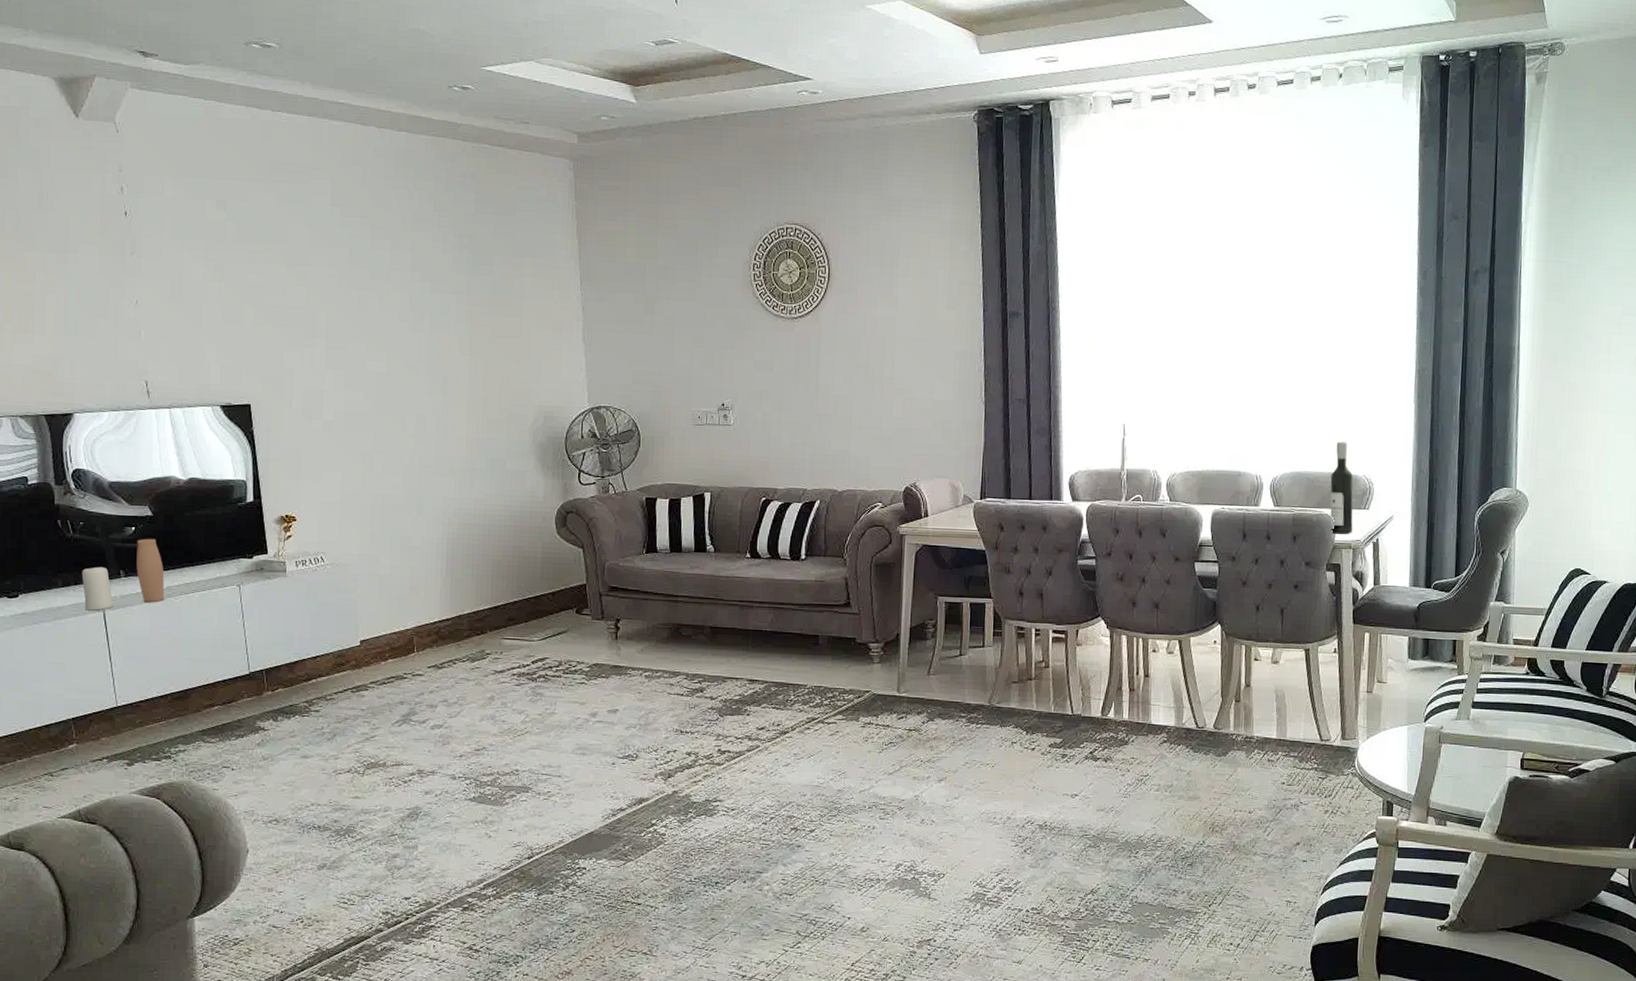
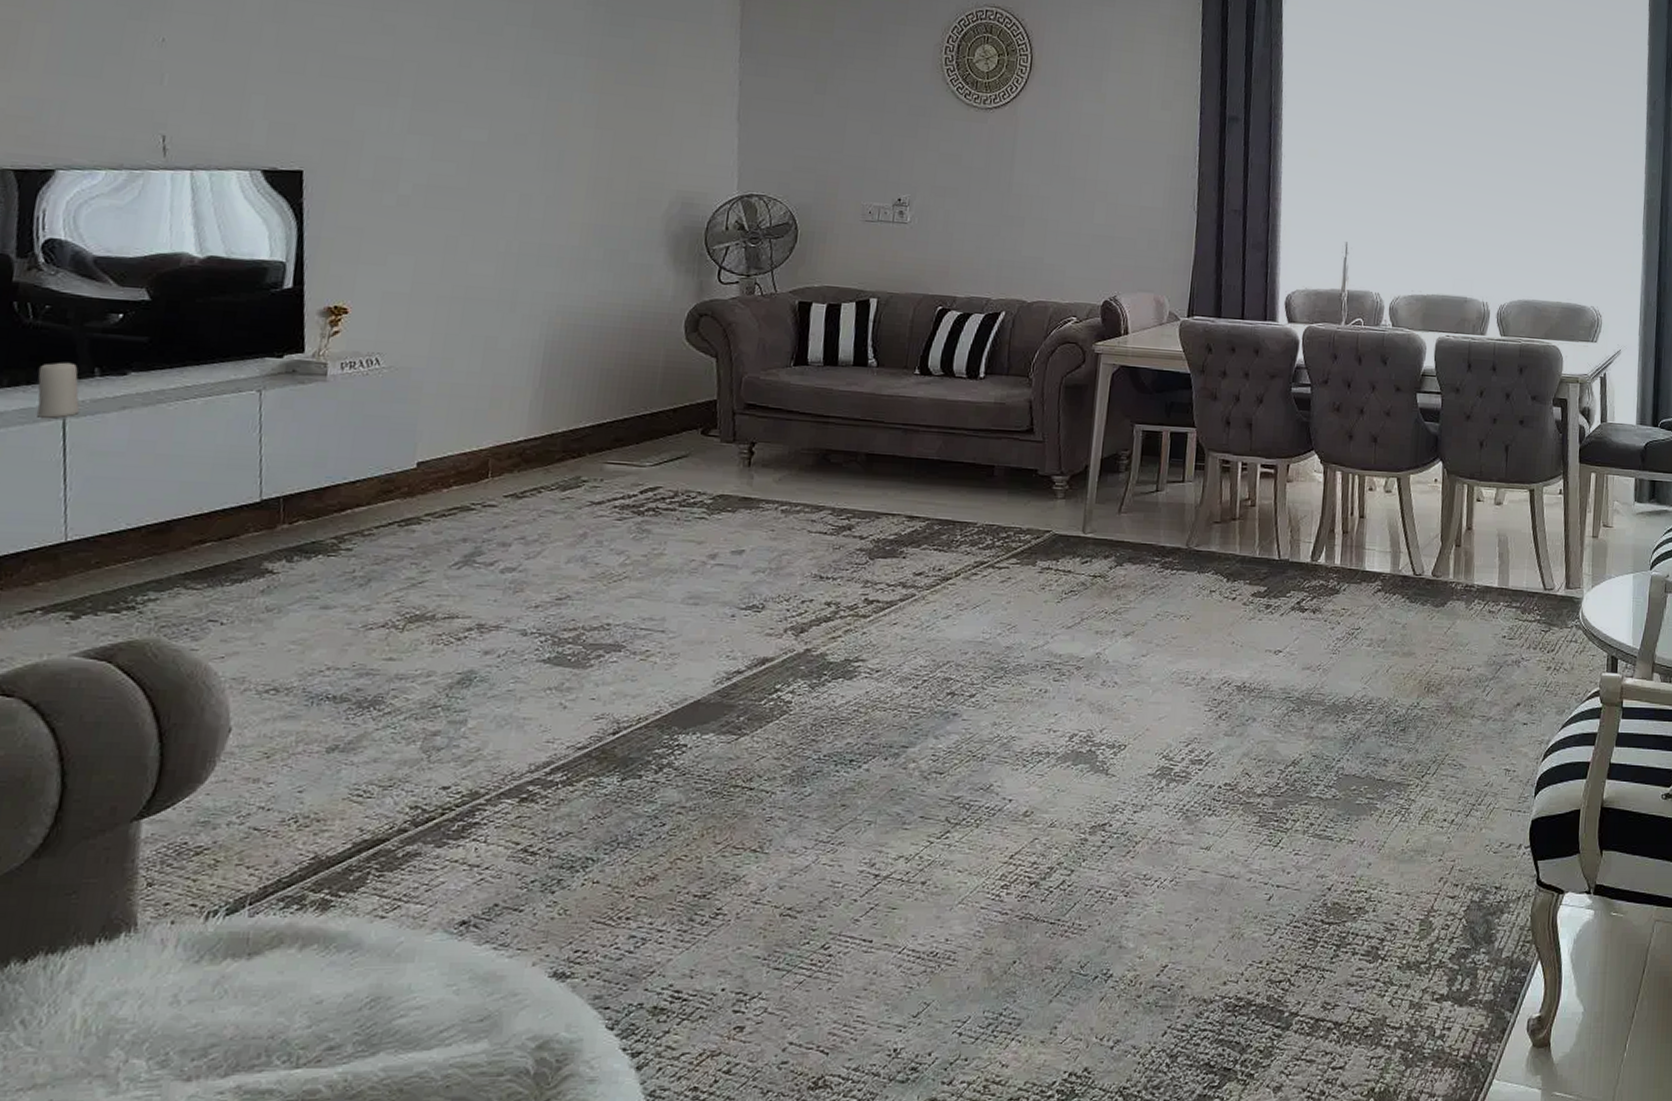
vase: present [136,538,165,603] -> none [117,328,157,410]
bottle: present [1330,442,1353,534] -> none [1557,270,1582,368]

